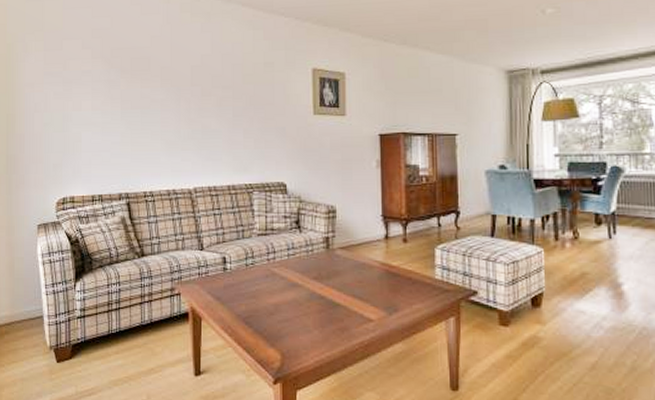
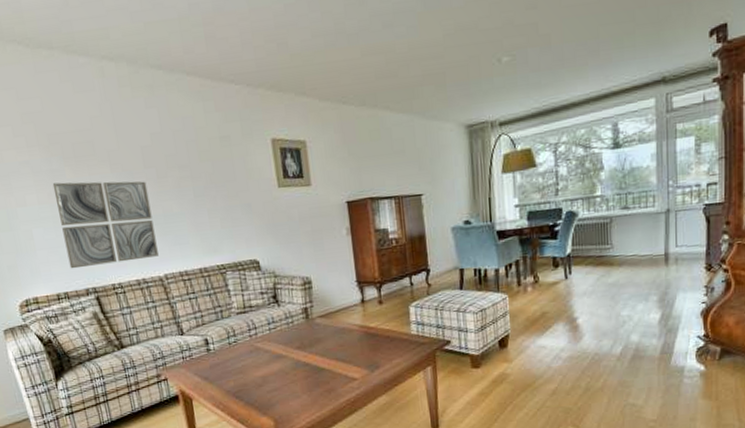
wall art: none [107,92,191,173] -> present [52,181,159,269]

